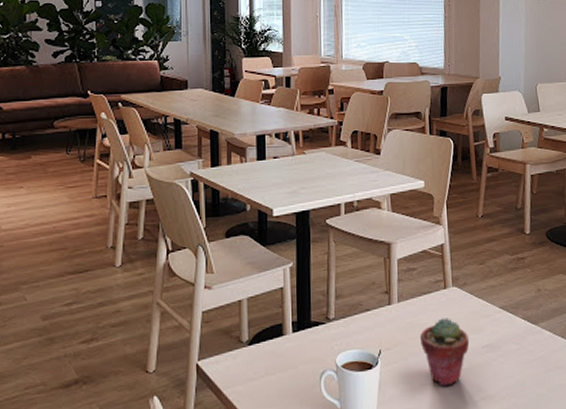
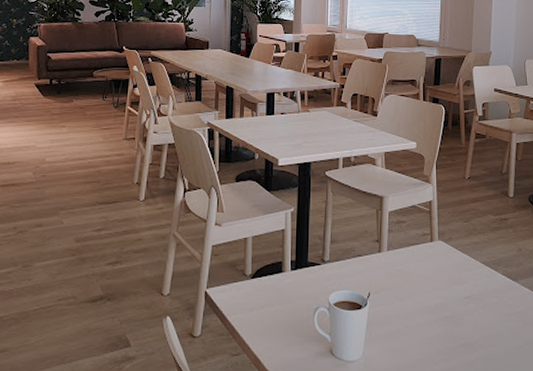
potted succulent: present [419,317,470,386] -> none [406,268,452,330]

